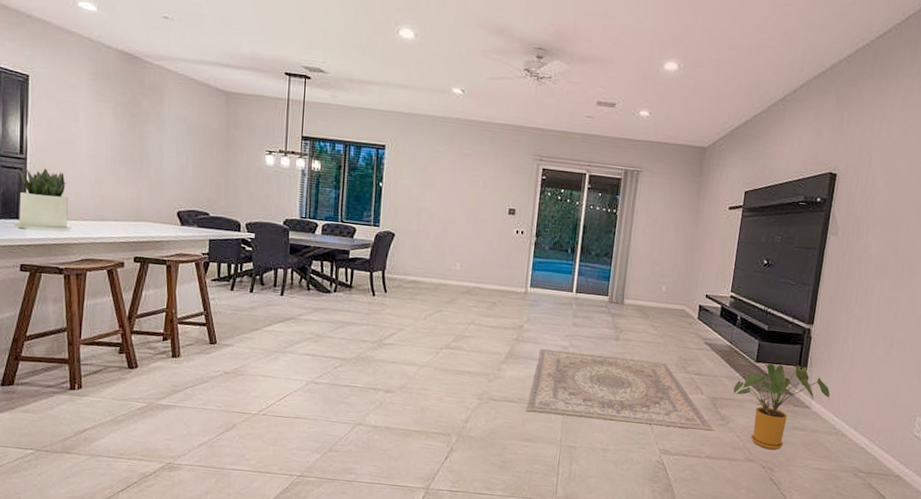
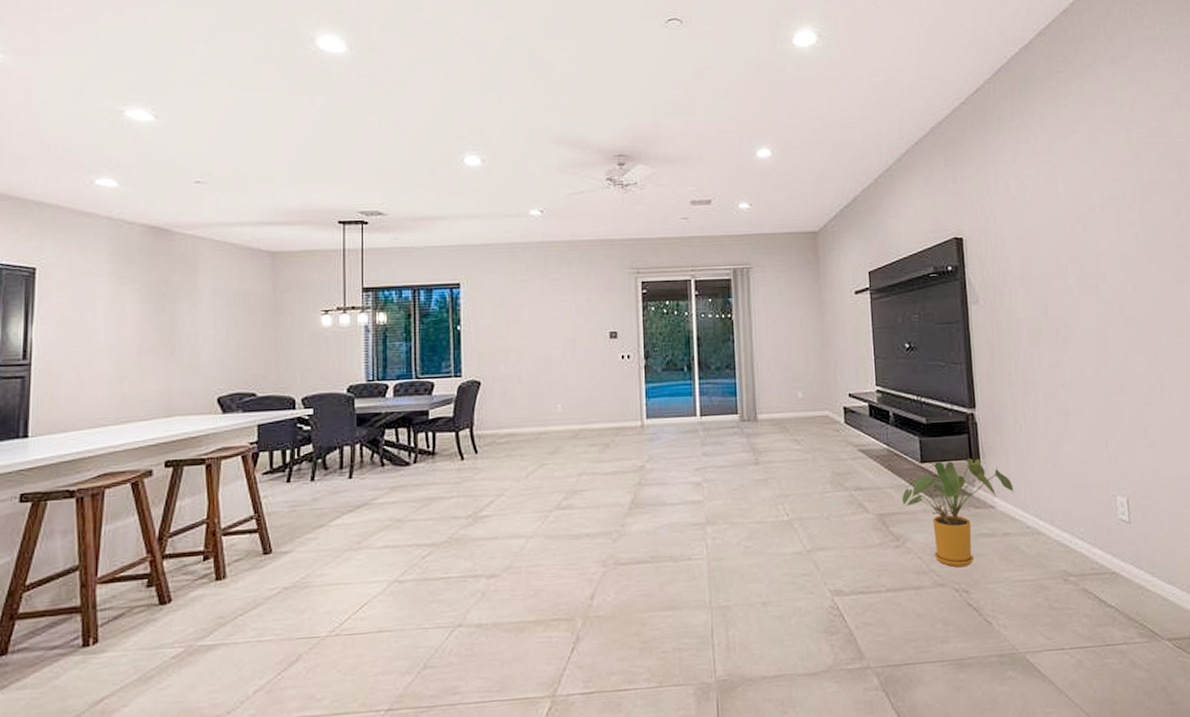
planter: present [14,167,72,232] -> none [13,372,87,450]
area rug: present [525,348,715,431] -> none [661,481,891,571]

